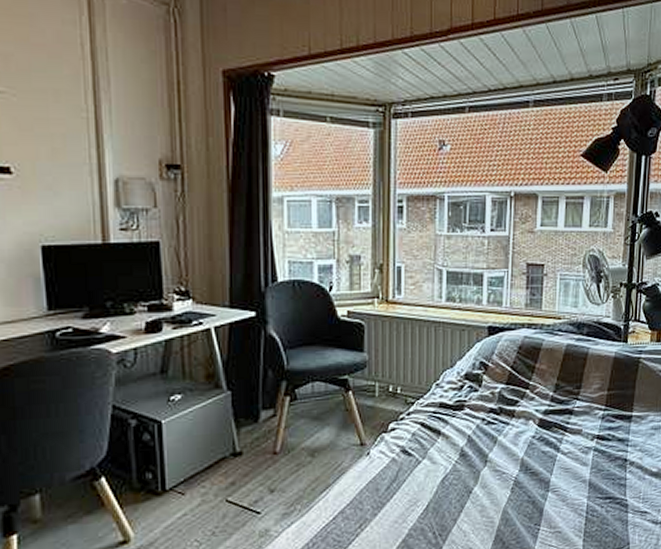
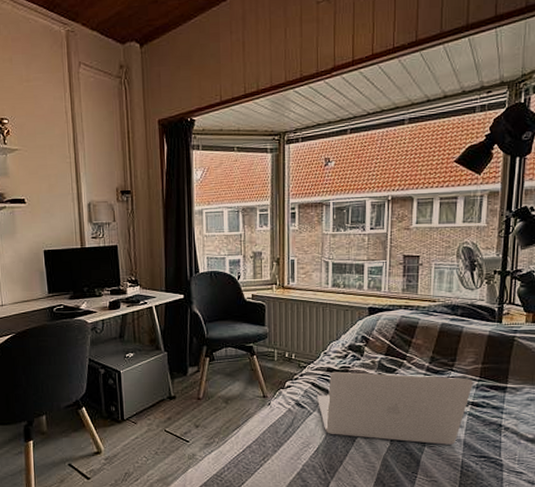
laptop: none [428,406,598,488] -> present [317,371,473,445]

